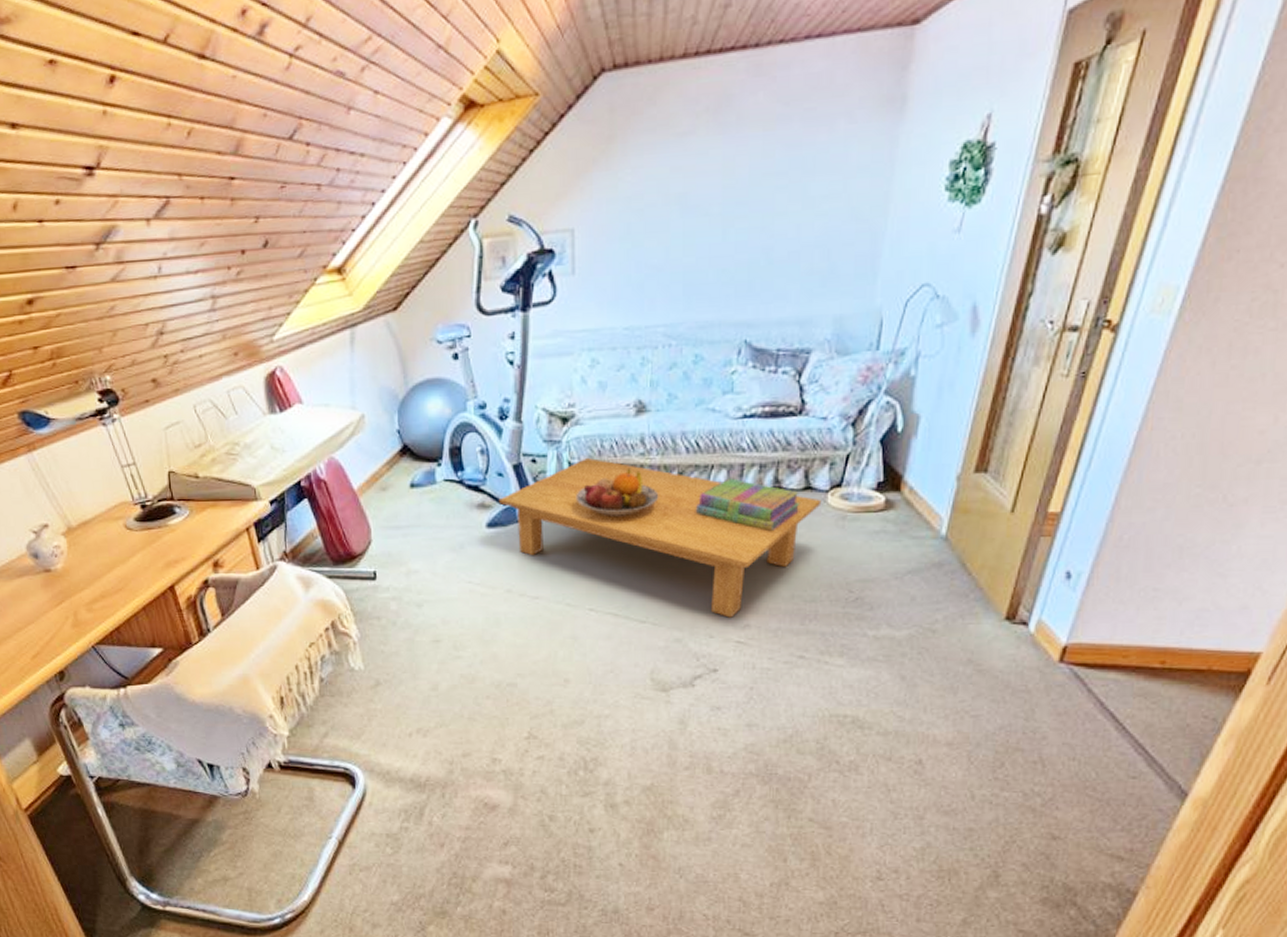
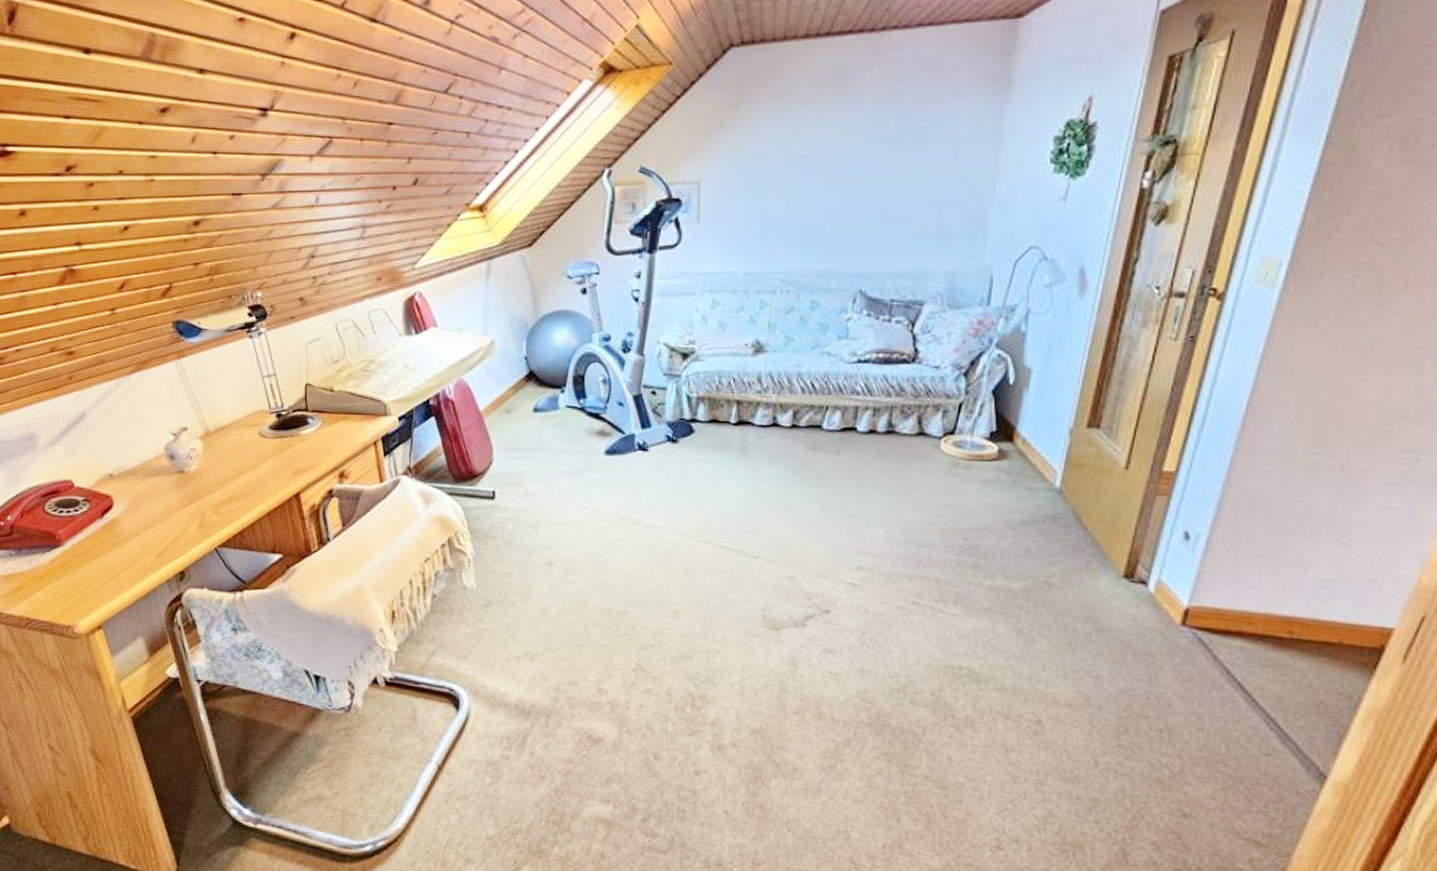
coffee table: present [498,457,822,618] -> none [617,392,935,558]
fruit bowl: present [575,468,659,516] -> none [693,404,774,451]
stack of books: present [695,478,801,532] -> none [809,420,914,475]

